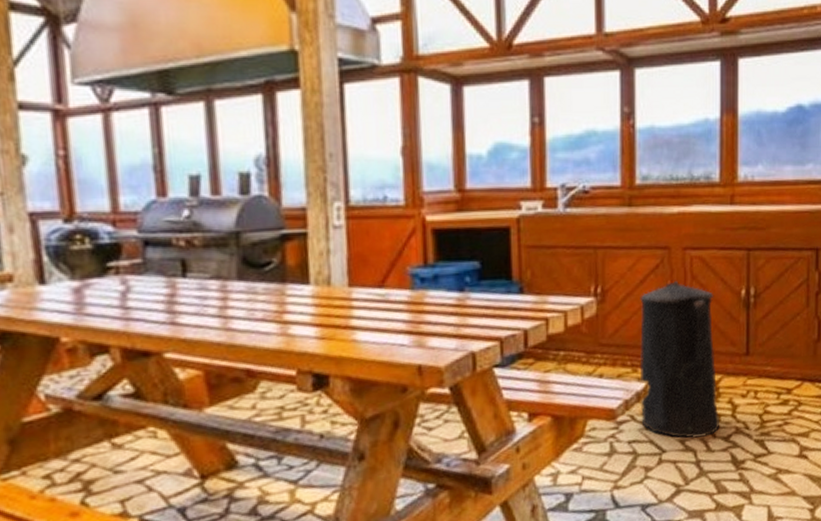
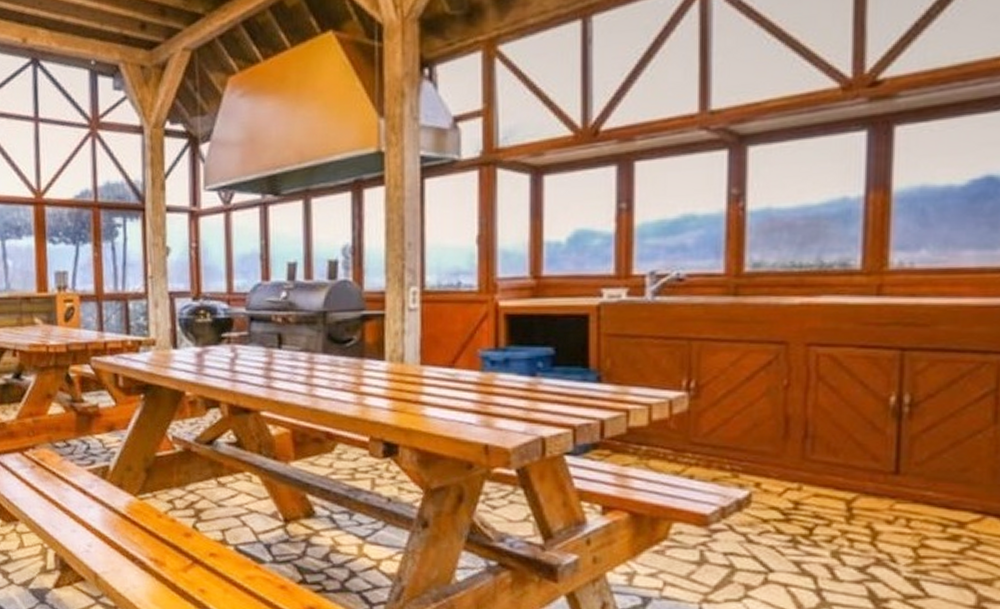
trash can: present [639,280,720,439] -> none [741,379,853,563]

